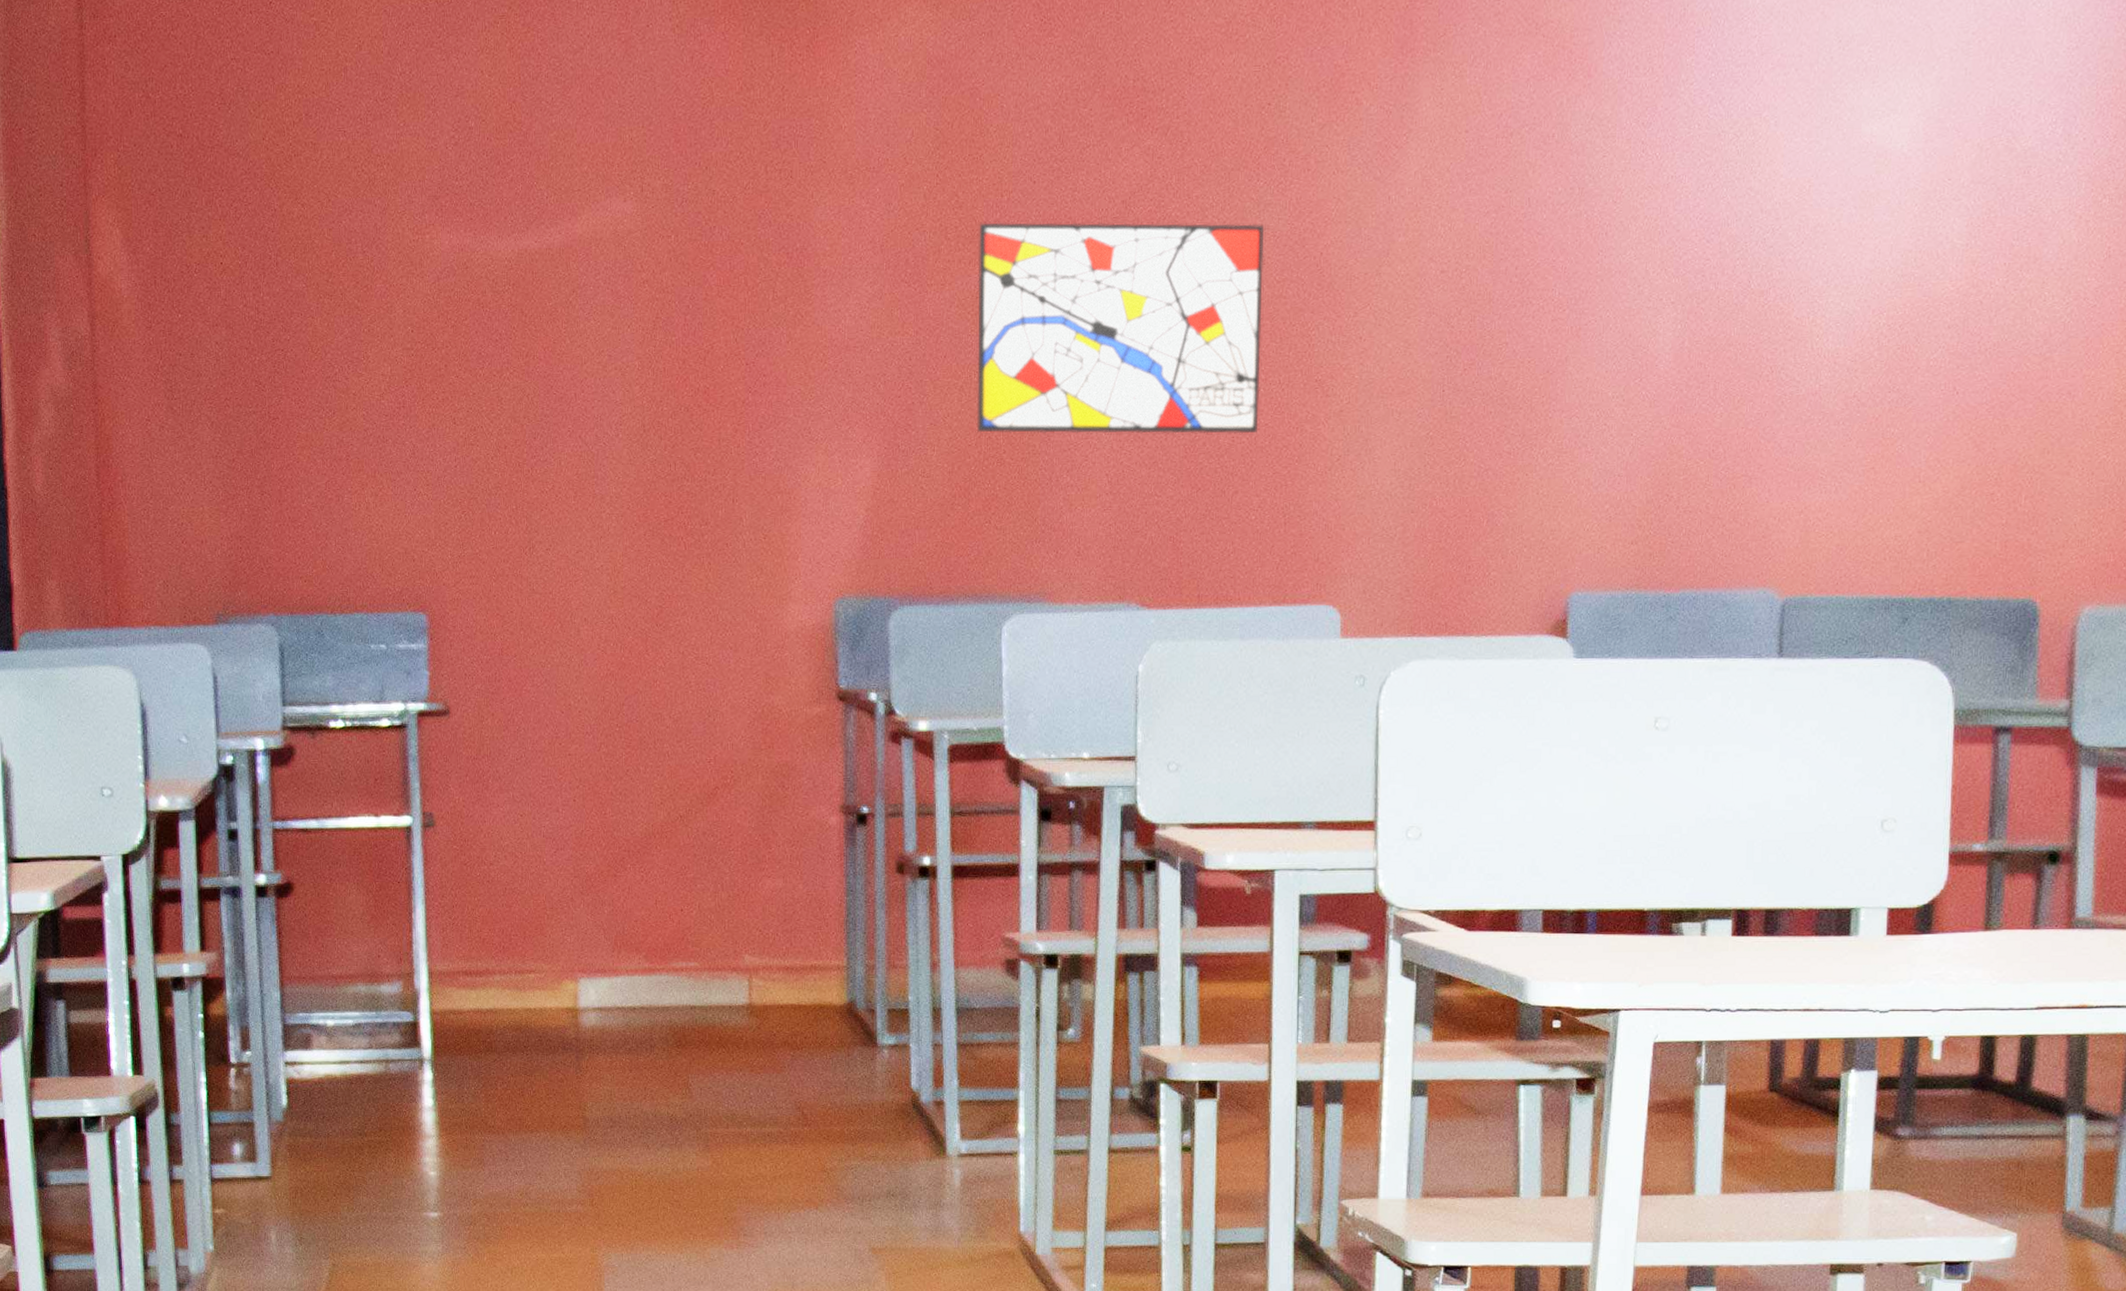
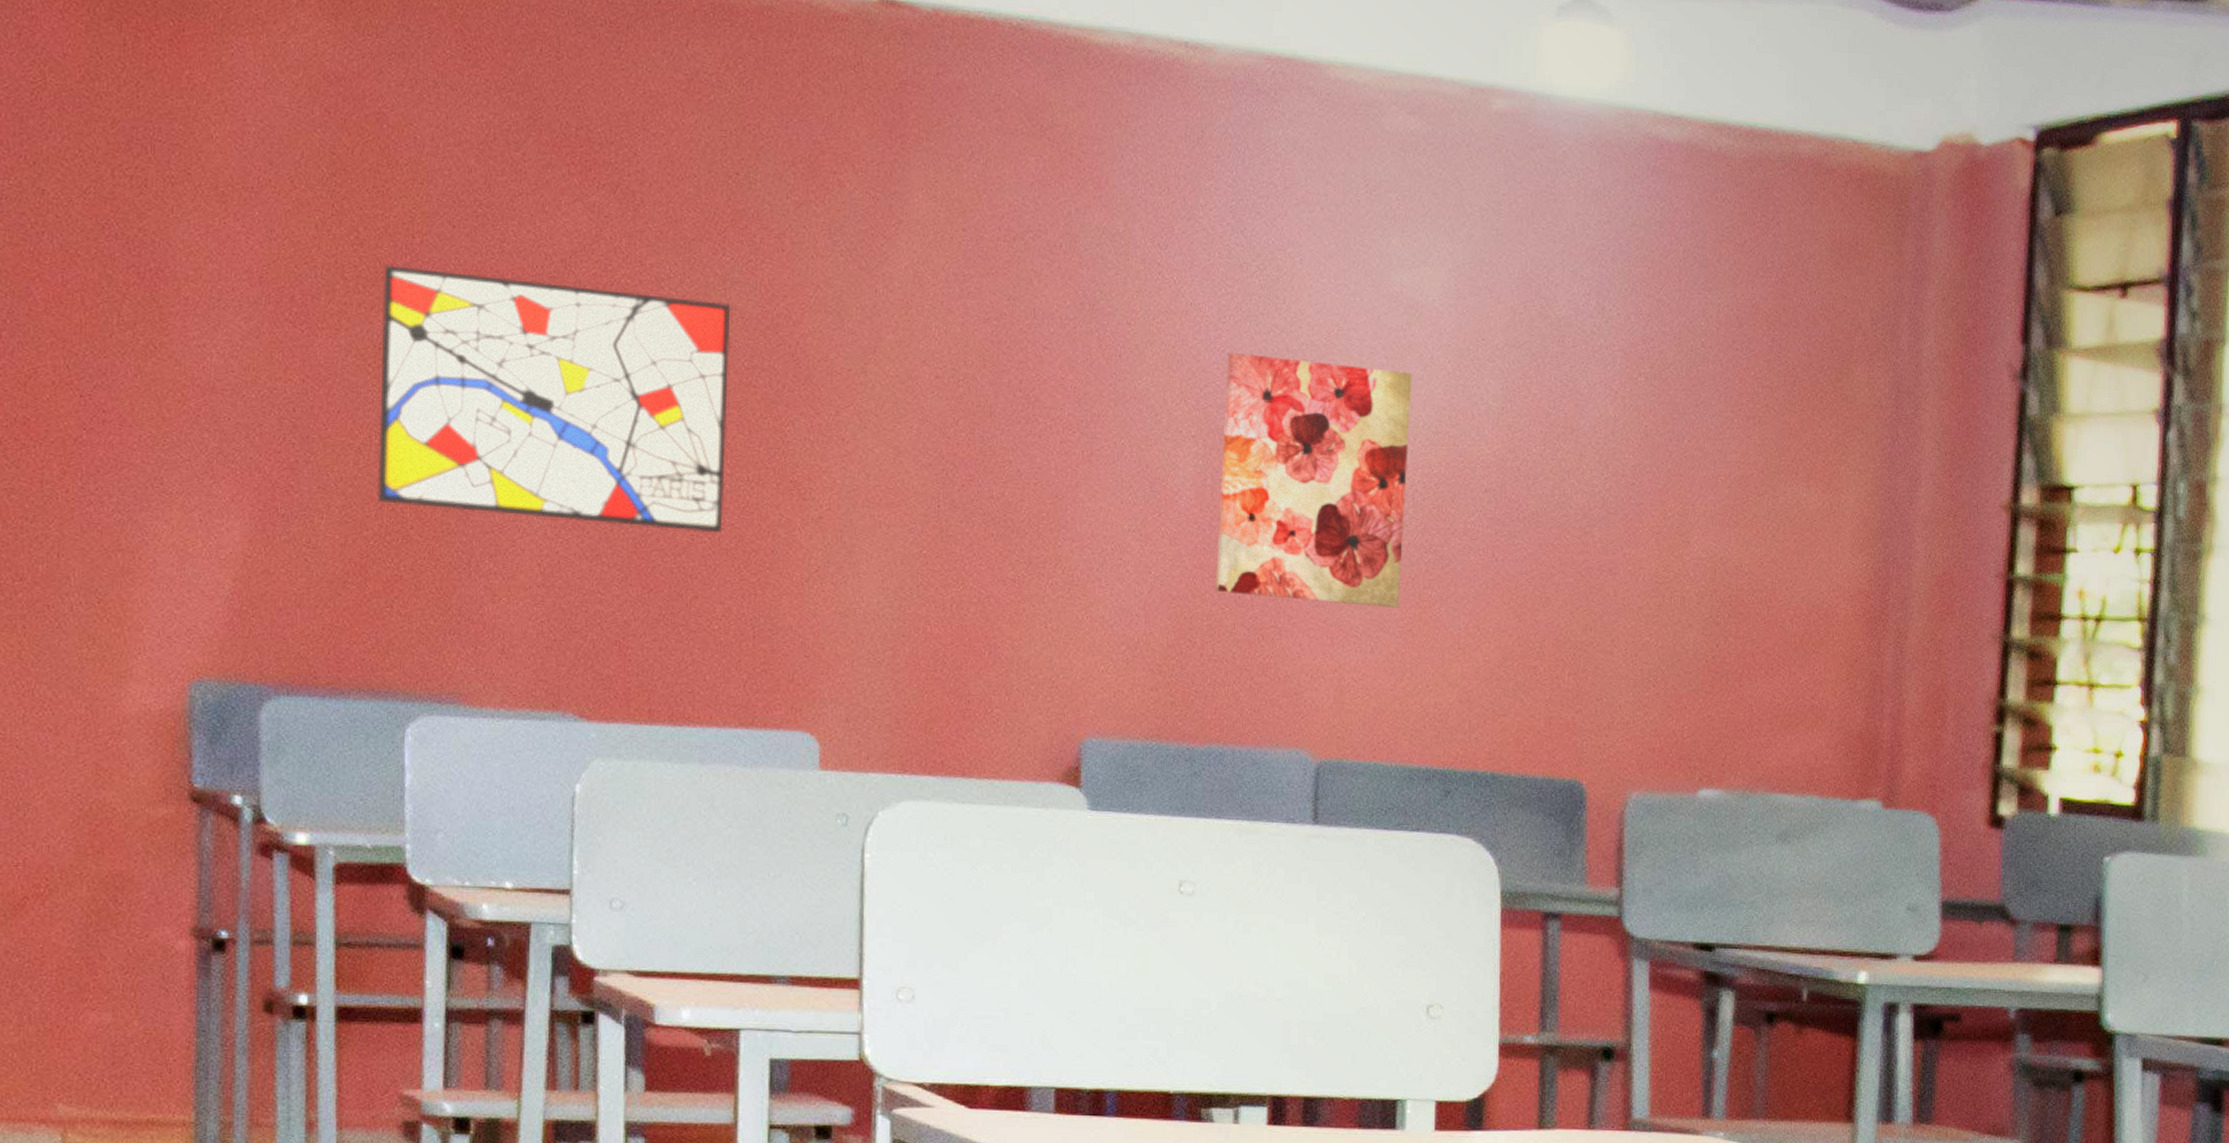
wall art: none [1691,218,1880,449] -> present [1215,353,1412,608]

